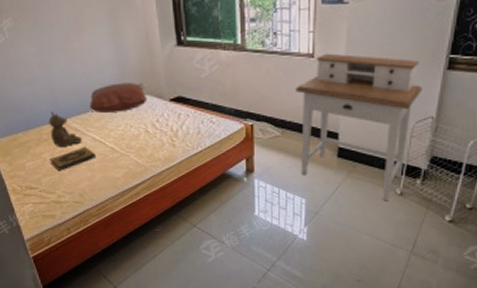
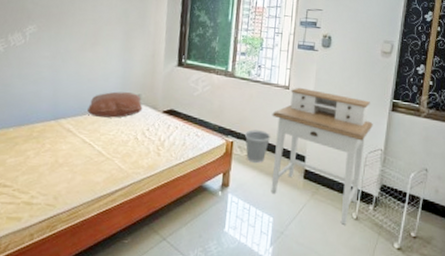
stuffed bear: present [48,111,82,148] -> none [41,111,72,147]
hardback book: present [50,146,96,171] -> none [33,147,81,170]
wastebasket: none [265,109,296,146] -> present [244,129,271,164]

